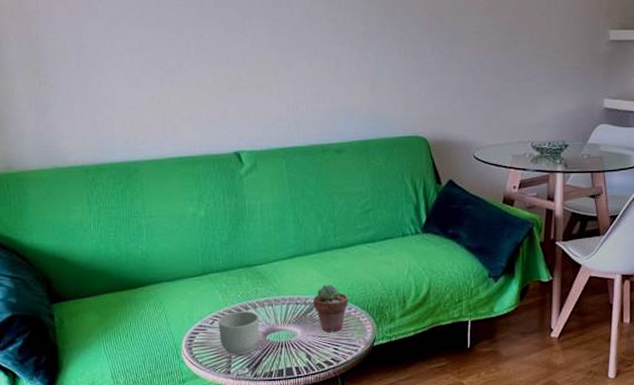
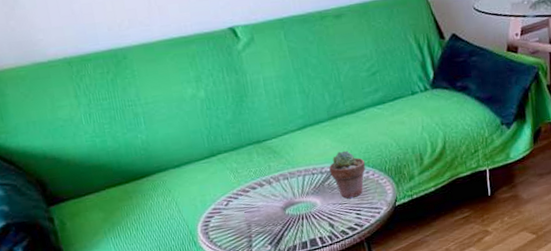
mug: present [218,311,259,355] -> none [232,188,278,234]

